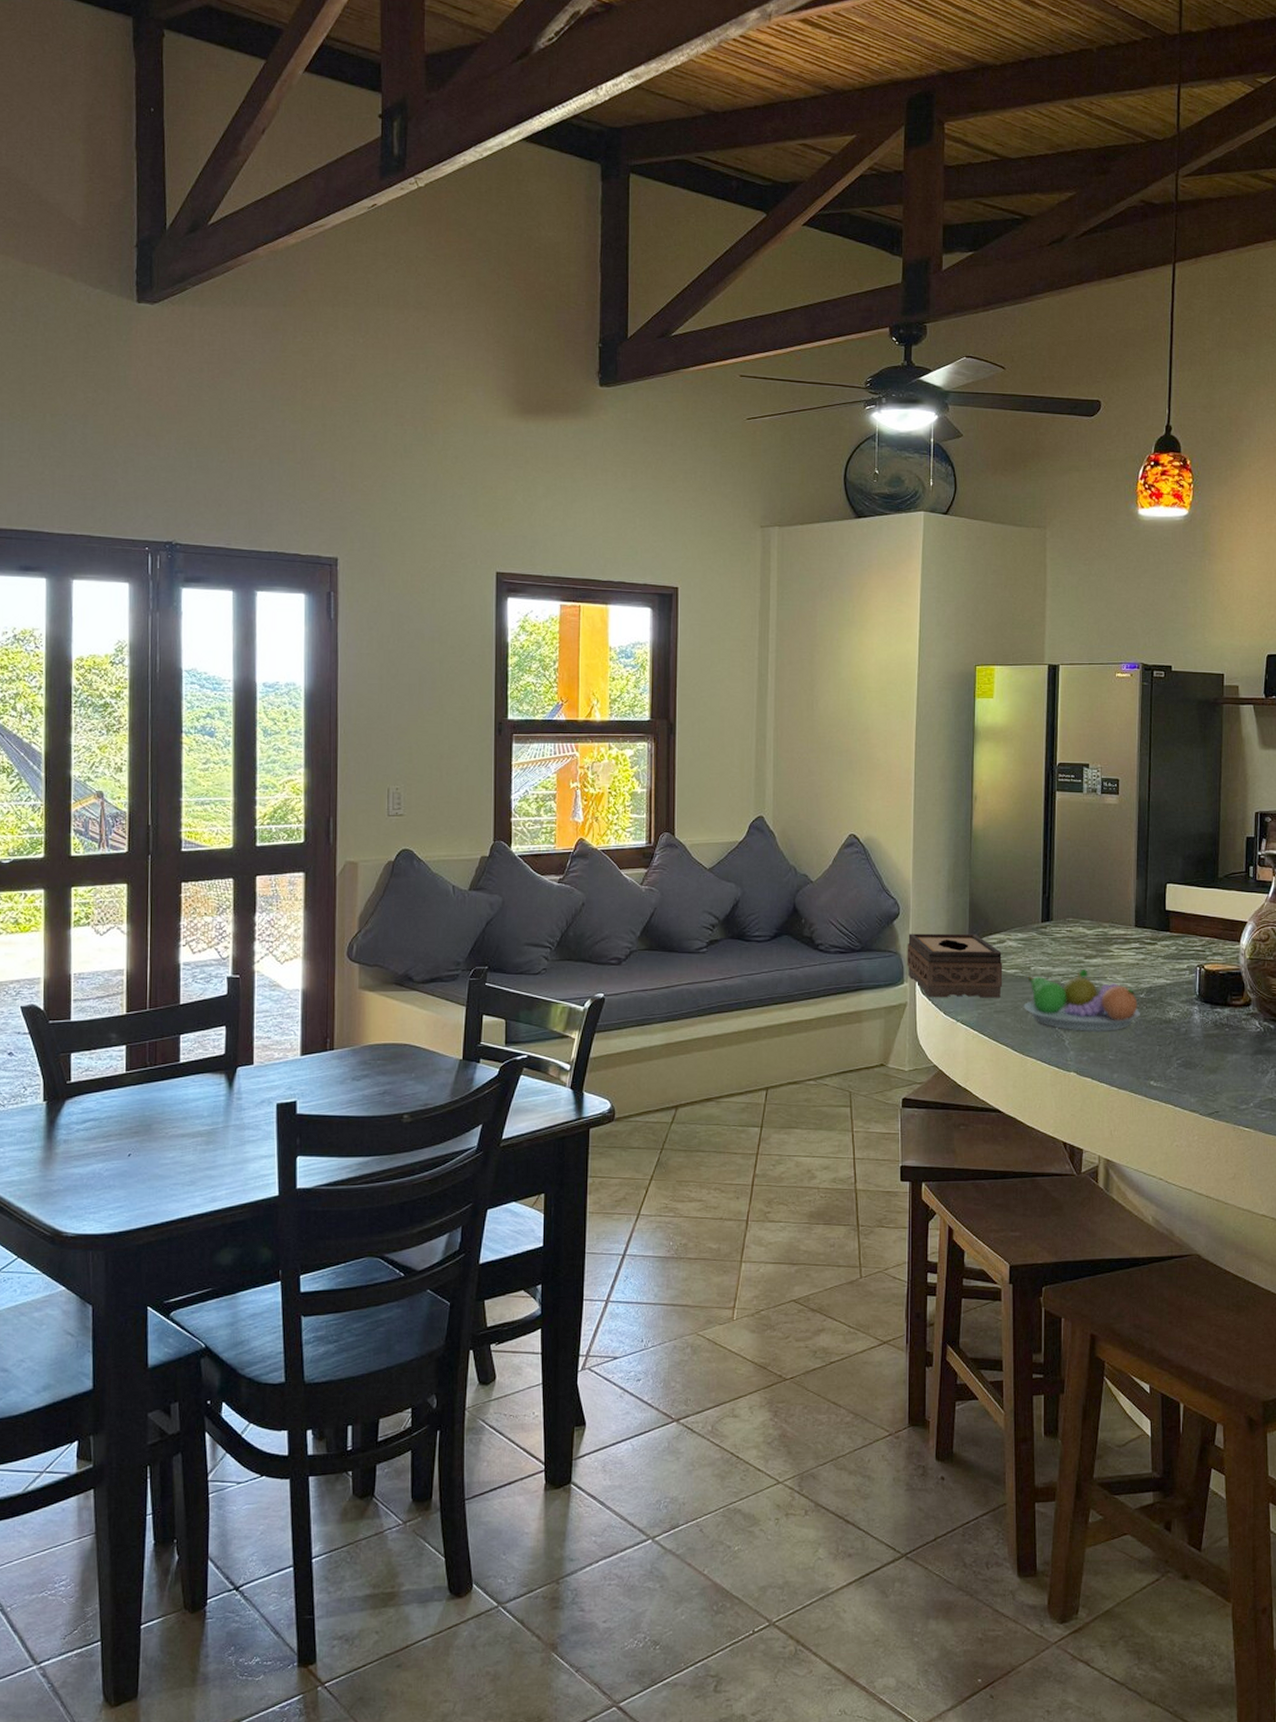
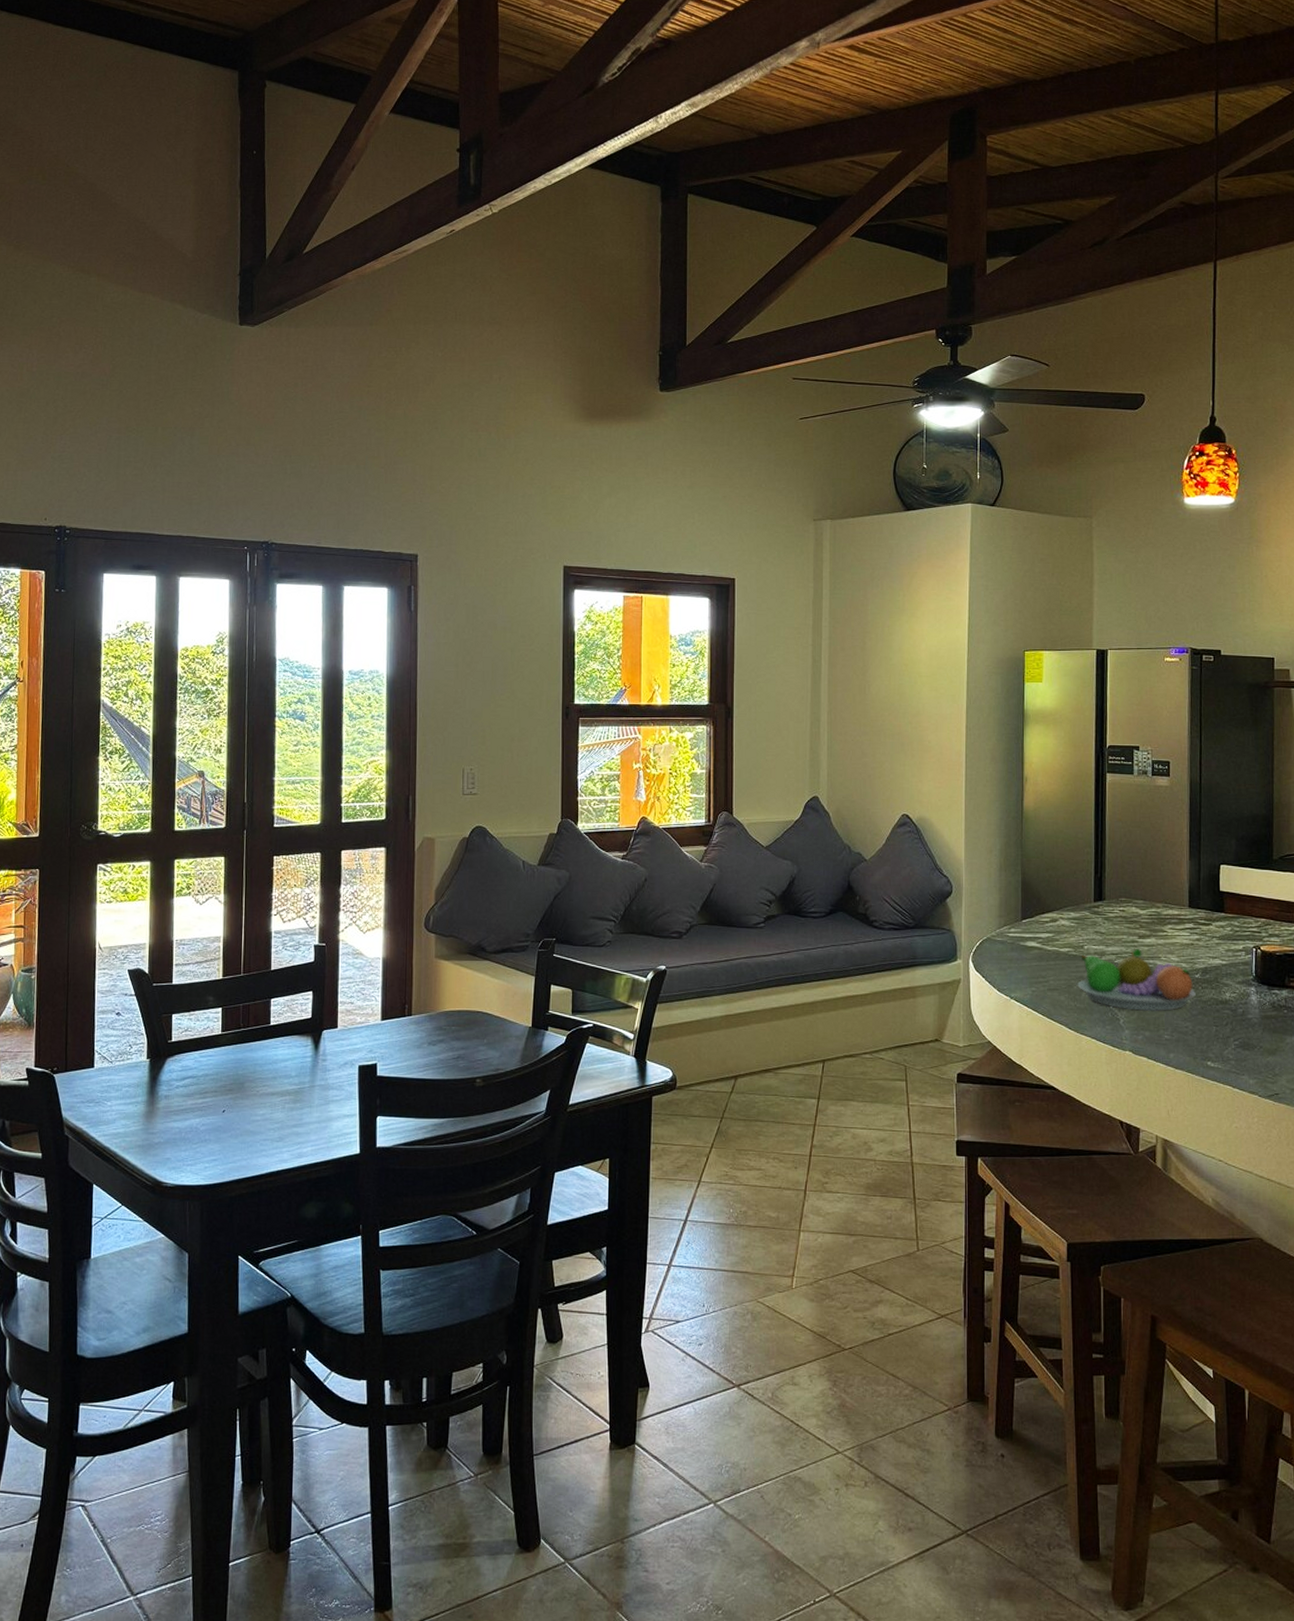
tissue box: present [907,933,1003,998] -> none [960,911,1056,976]

